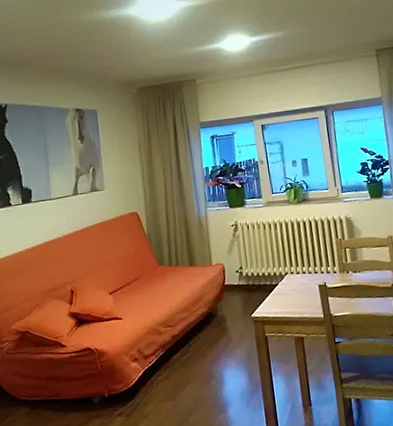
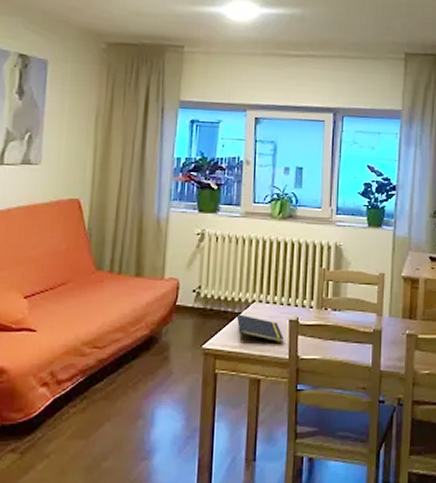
notepad: none [274,285,317,309] -> present [236,314,284,344]

